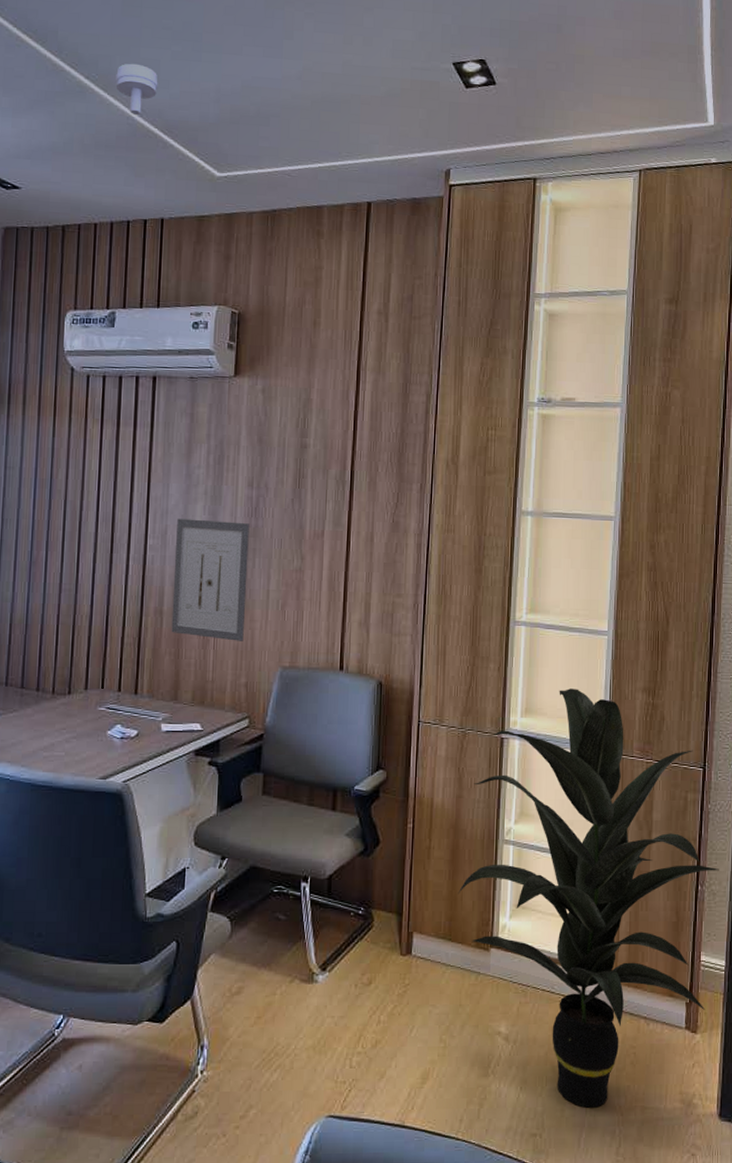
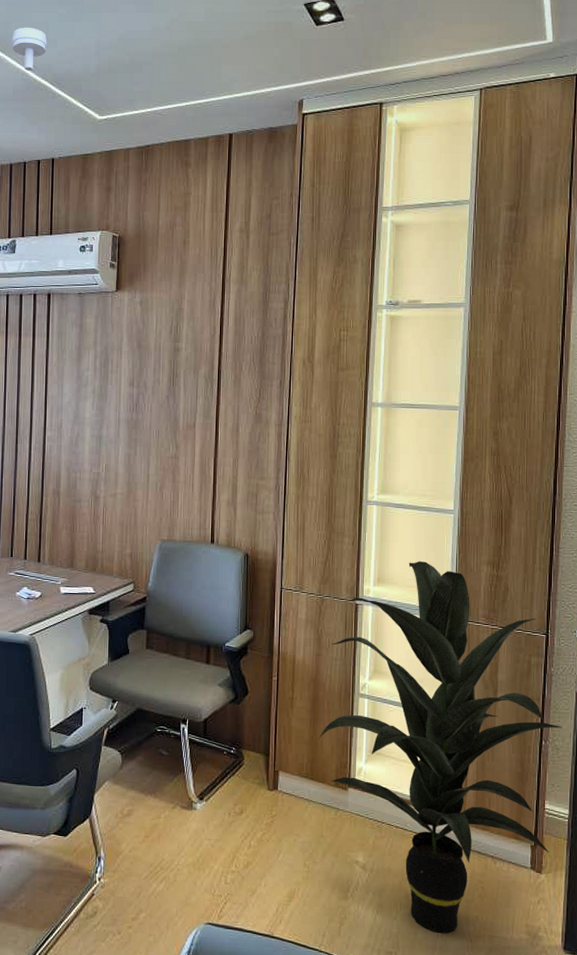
wall art: present [171,518,250,641] -> none [67,414,131,518]

